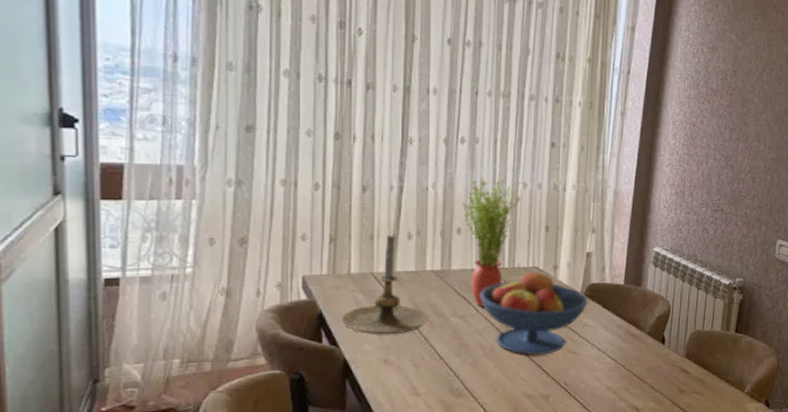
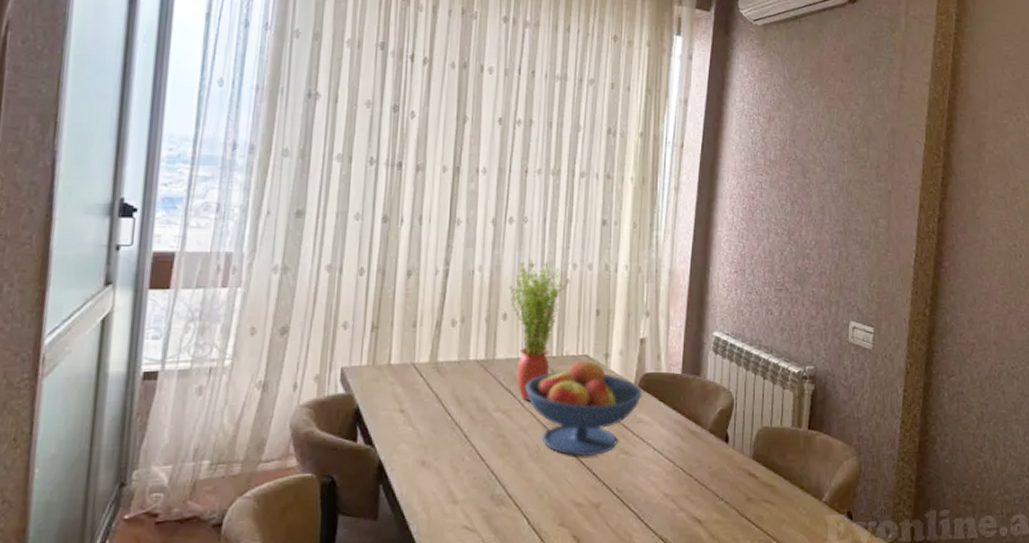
candle holder: present [341,235,429,335] -> none [378,322,471,433]

